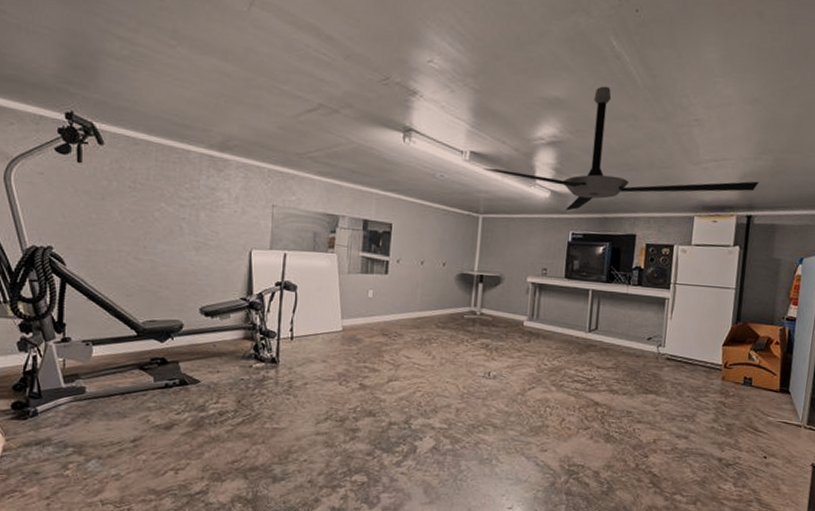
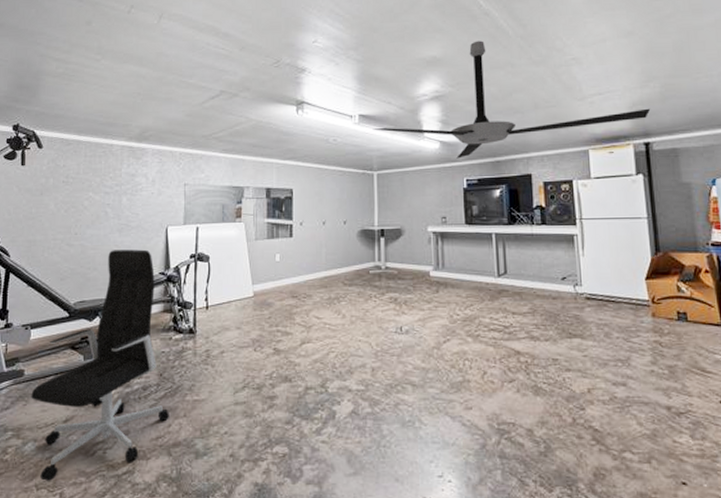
office chair: none [94,269,247,497] -> present [31,249,169,481]

